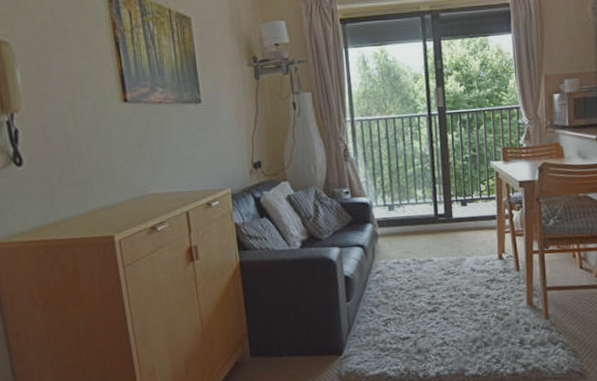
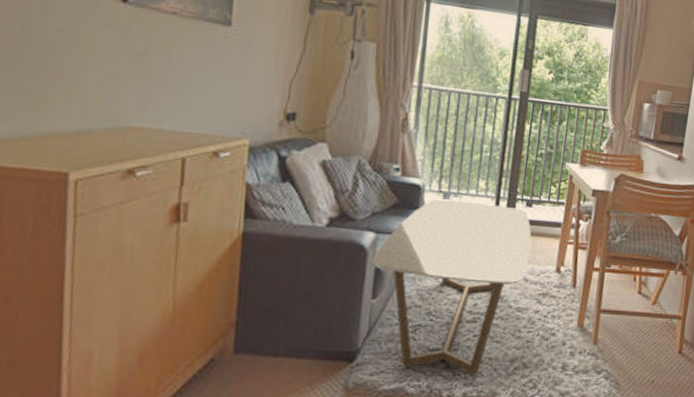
coffee table: none [341,208,473,357] -> present [371,199,532,376]

